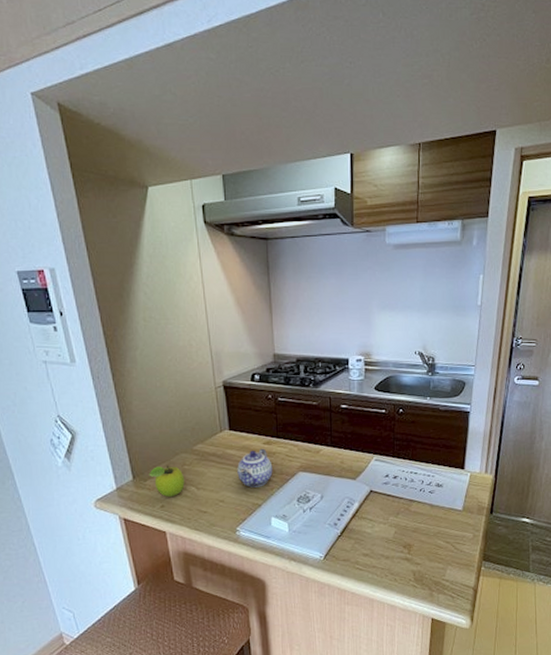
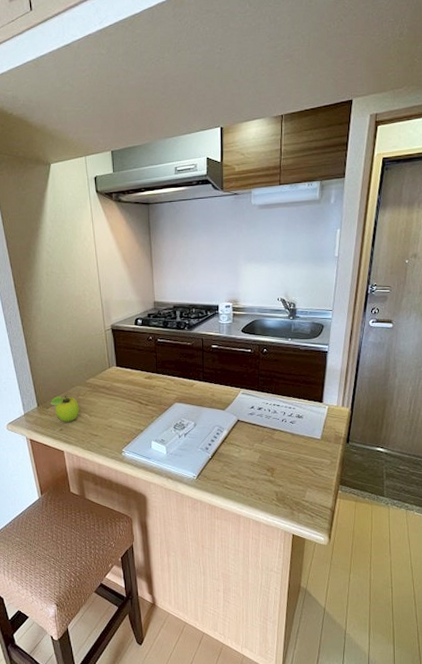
teapot: present [237,448,273,488] -> none [123,382,153,416]

